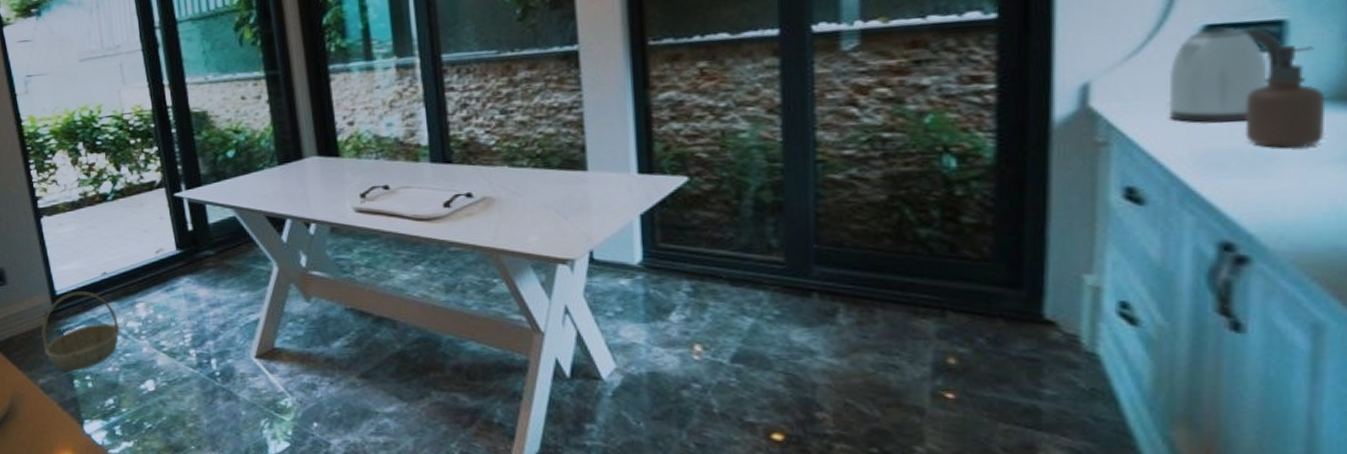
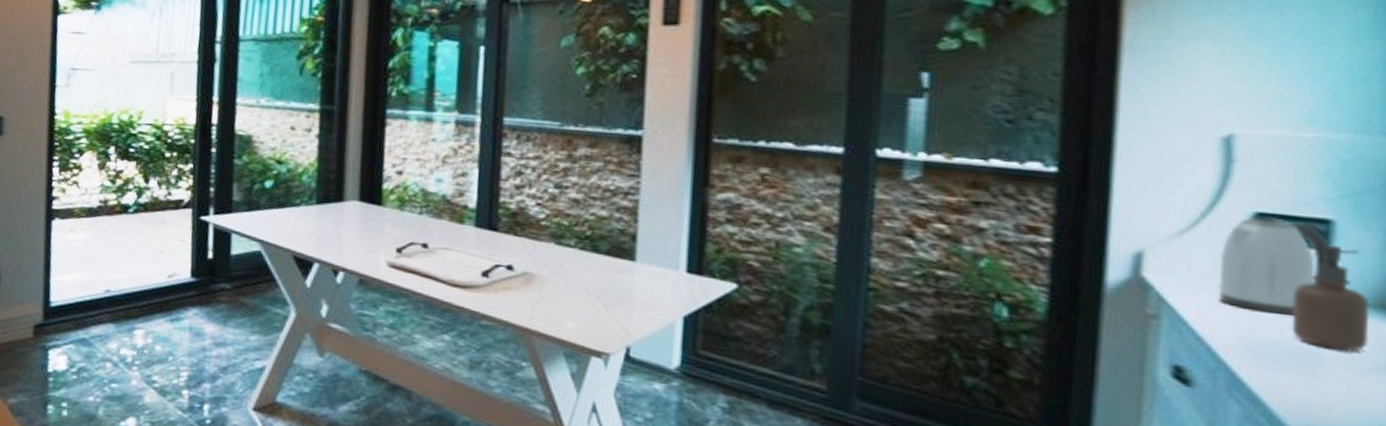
basket: present [41,291,120,371] -> none [23,306,112,395]

